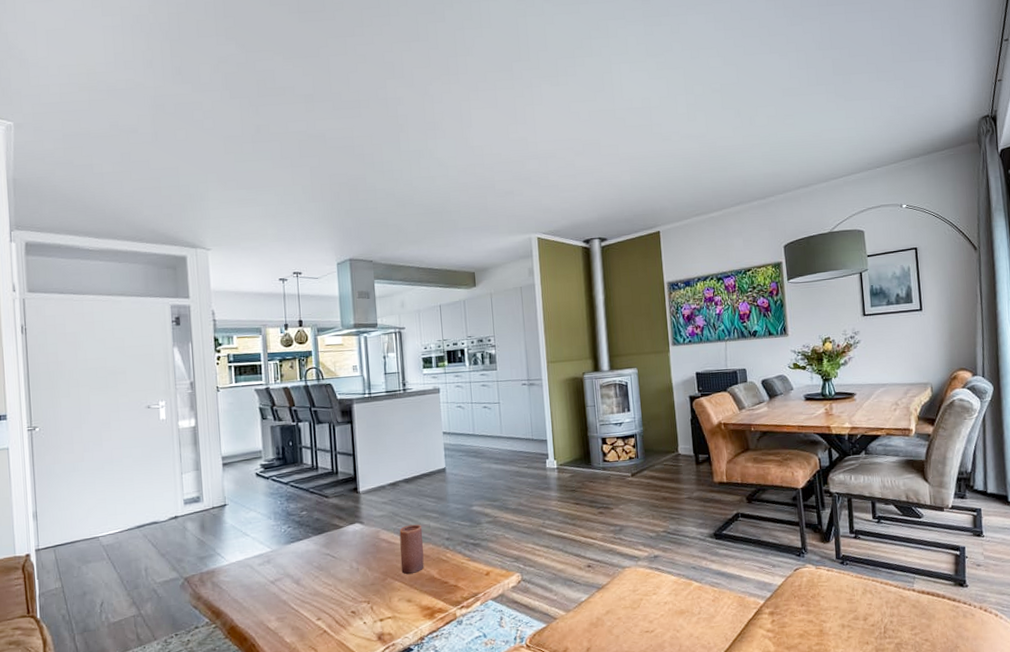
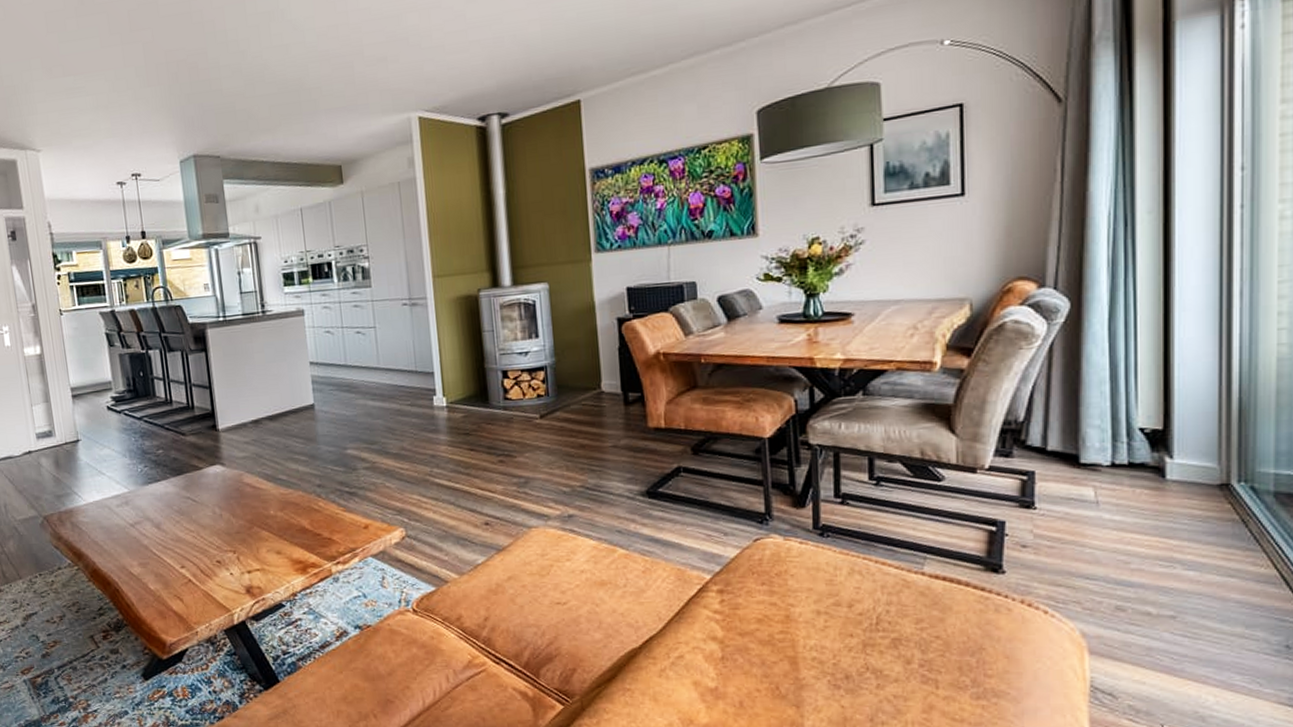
candle: present [399,524,424,574] -> none [264,467,294,523]

